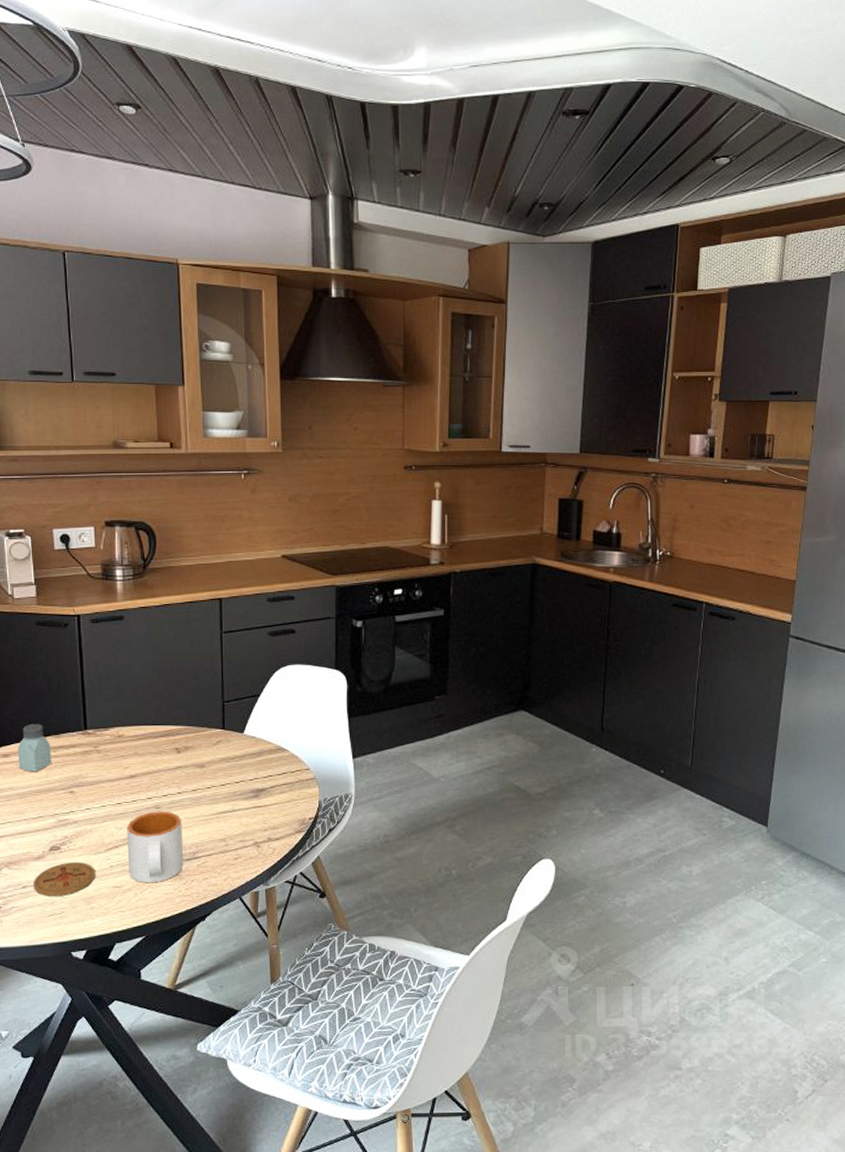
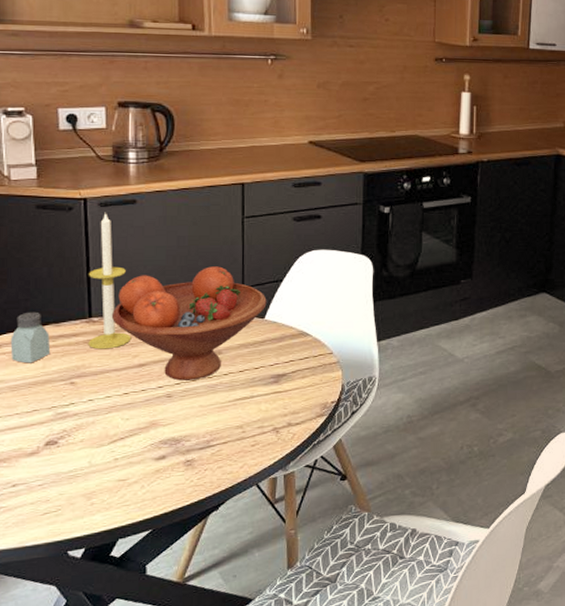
coaster: present [33,861,95,896] -> none [25,455,97,494]
candle: none [84,628,123,760] -> present [88,212,132,350]
fruit bowl: none [104,681,245,793] -> present [111,266,267,381]
mug: present [127,811,183,883] -> none [134,399,196,475]

